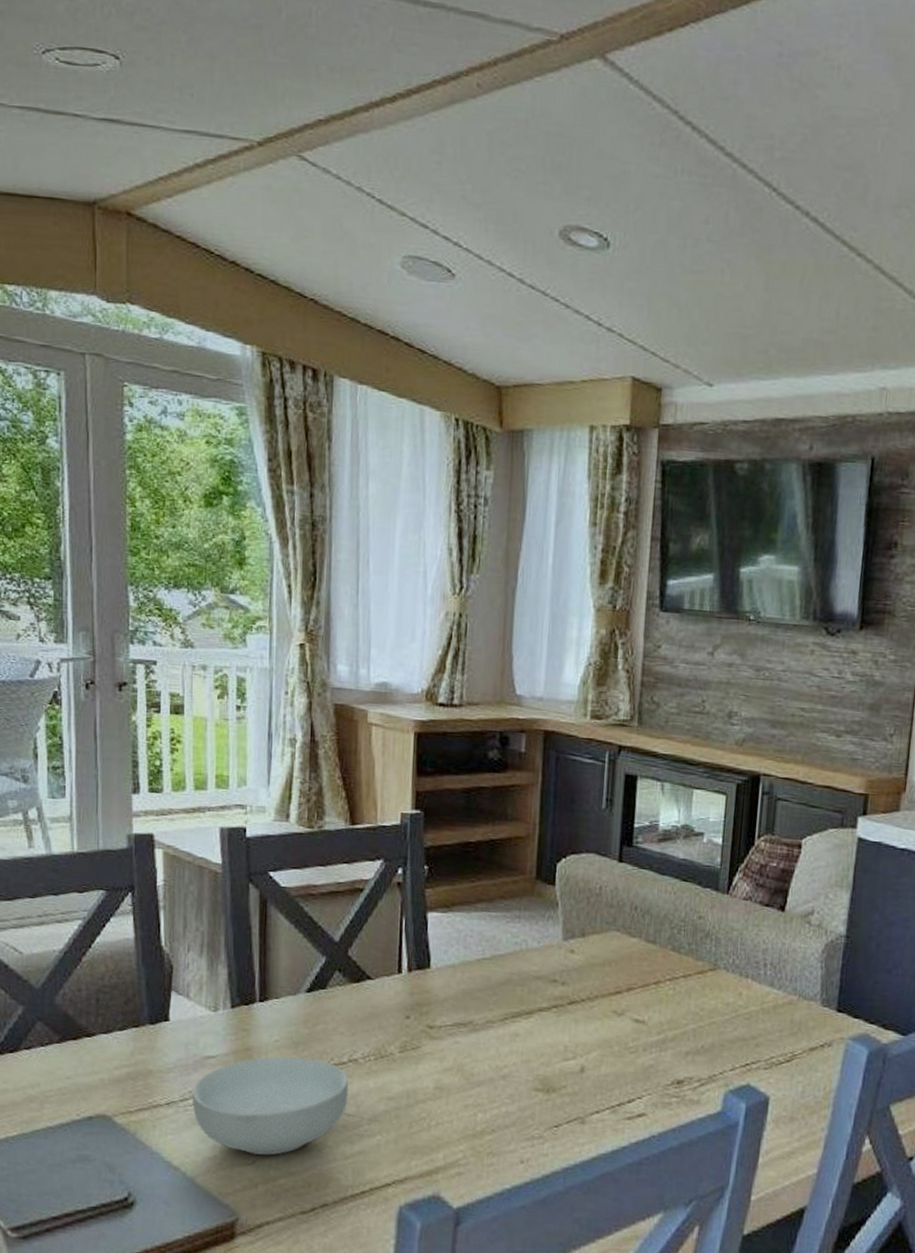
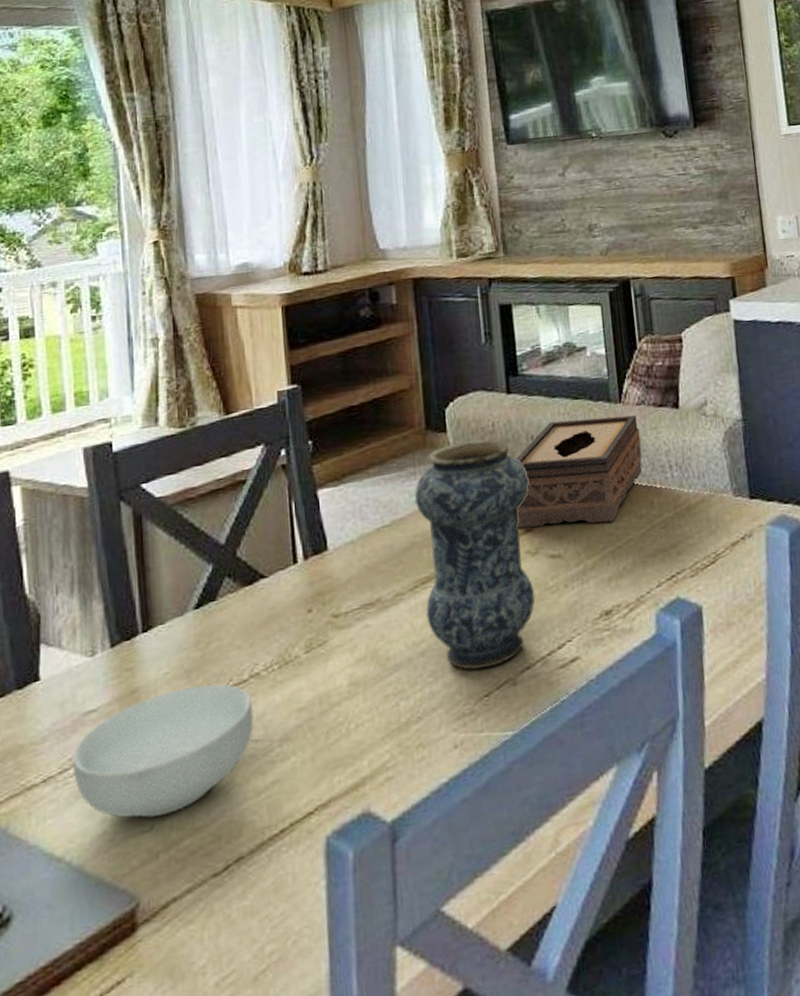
vase: none [512,897,626,1103] -> present [414,438,535,670]
tissue box: none [609,897,742,1002] -> present [516,415,642,529]

